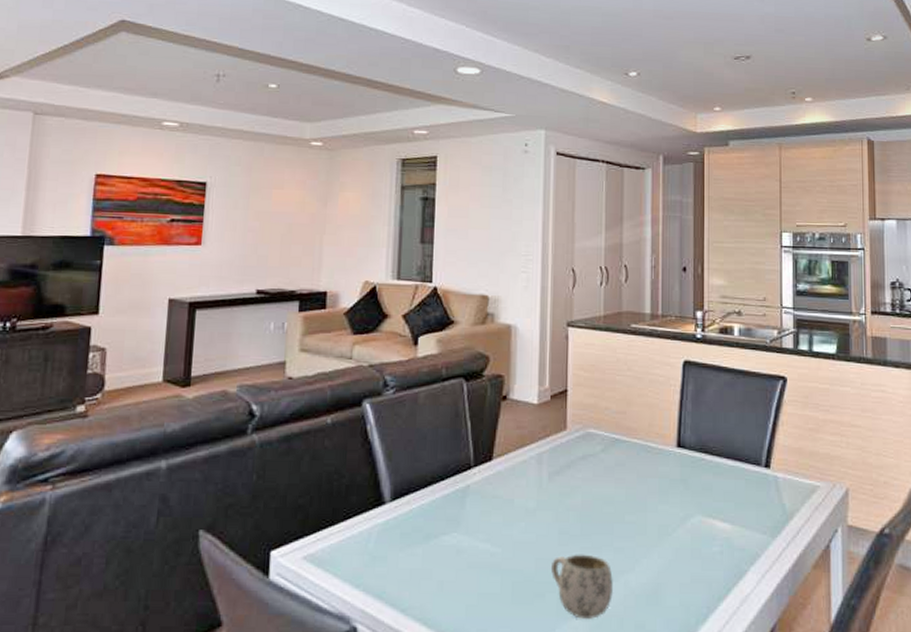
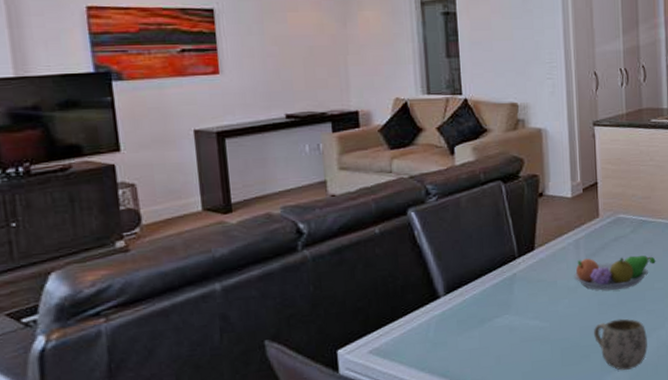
fruit bowl: none [534,476,628,518] -> present [574,255,656,291]

